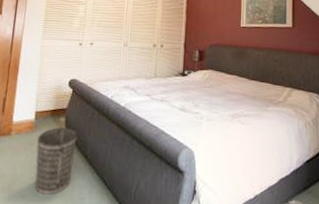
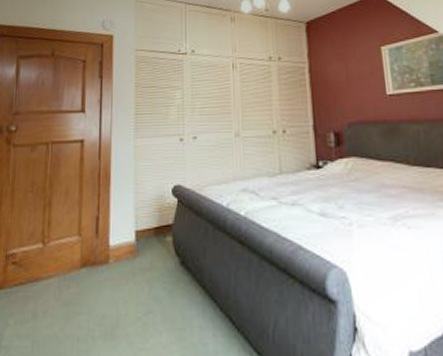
wastebasket: present [35,127,77,195] -> none [141,250,190,340]

